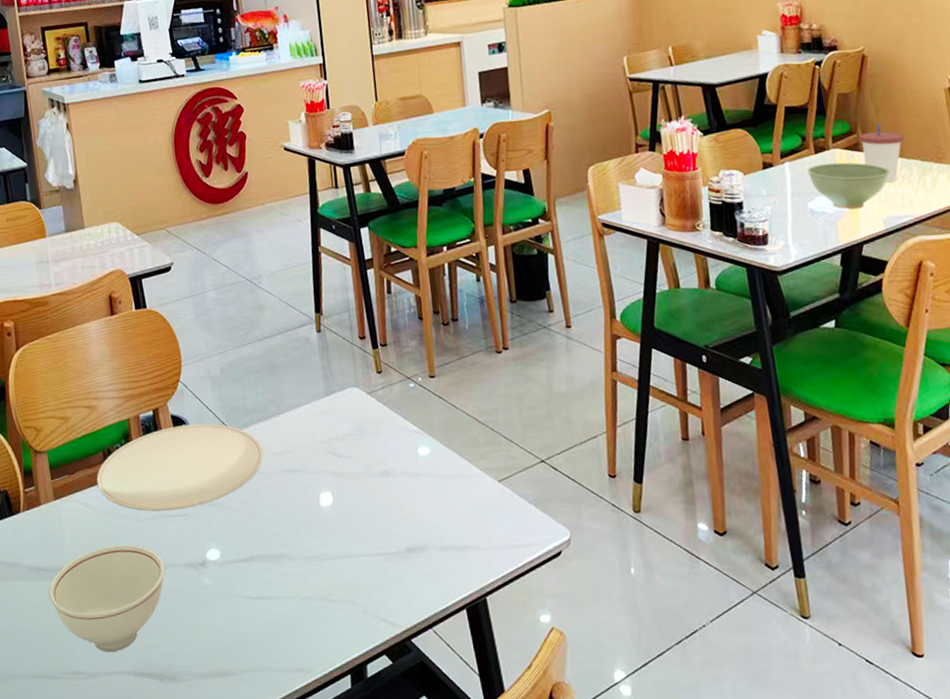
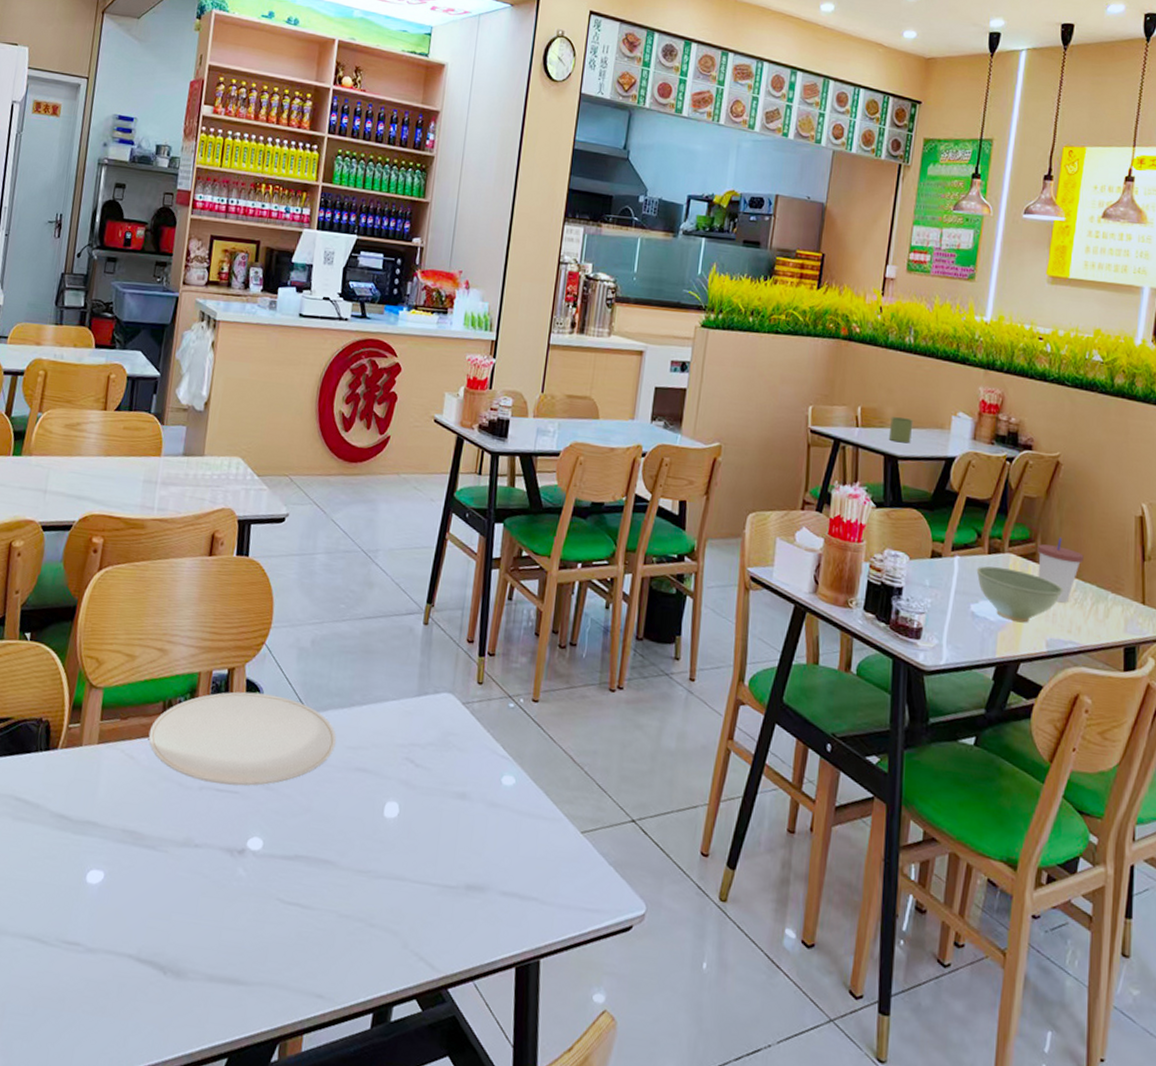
bowl: present [48,544,165,652] -> none [65,808,200,929]
cup: none [701,47,724,72] -> present [888,417,913,443]

